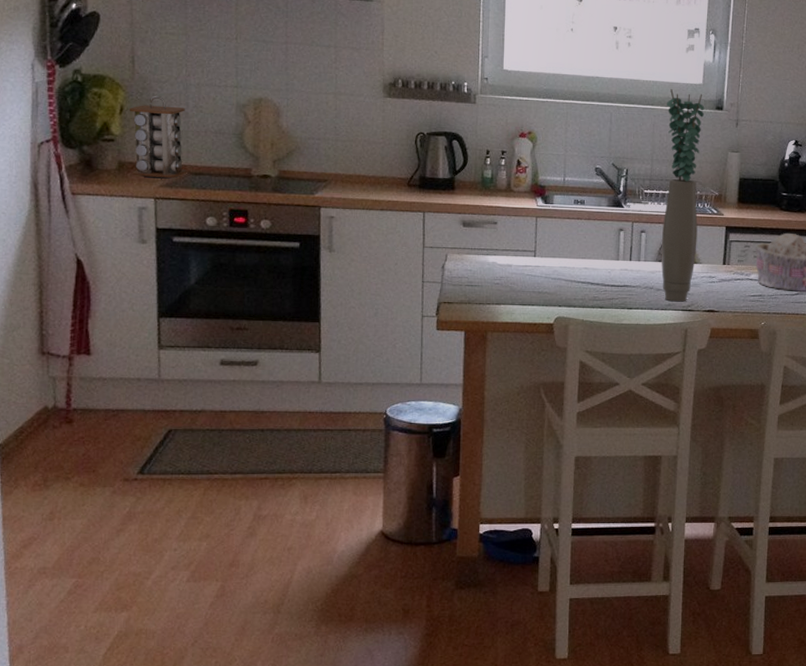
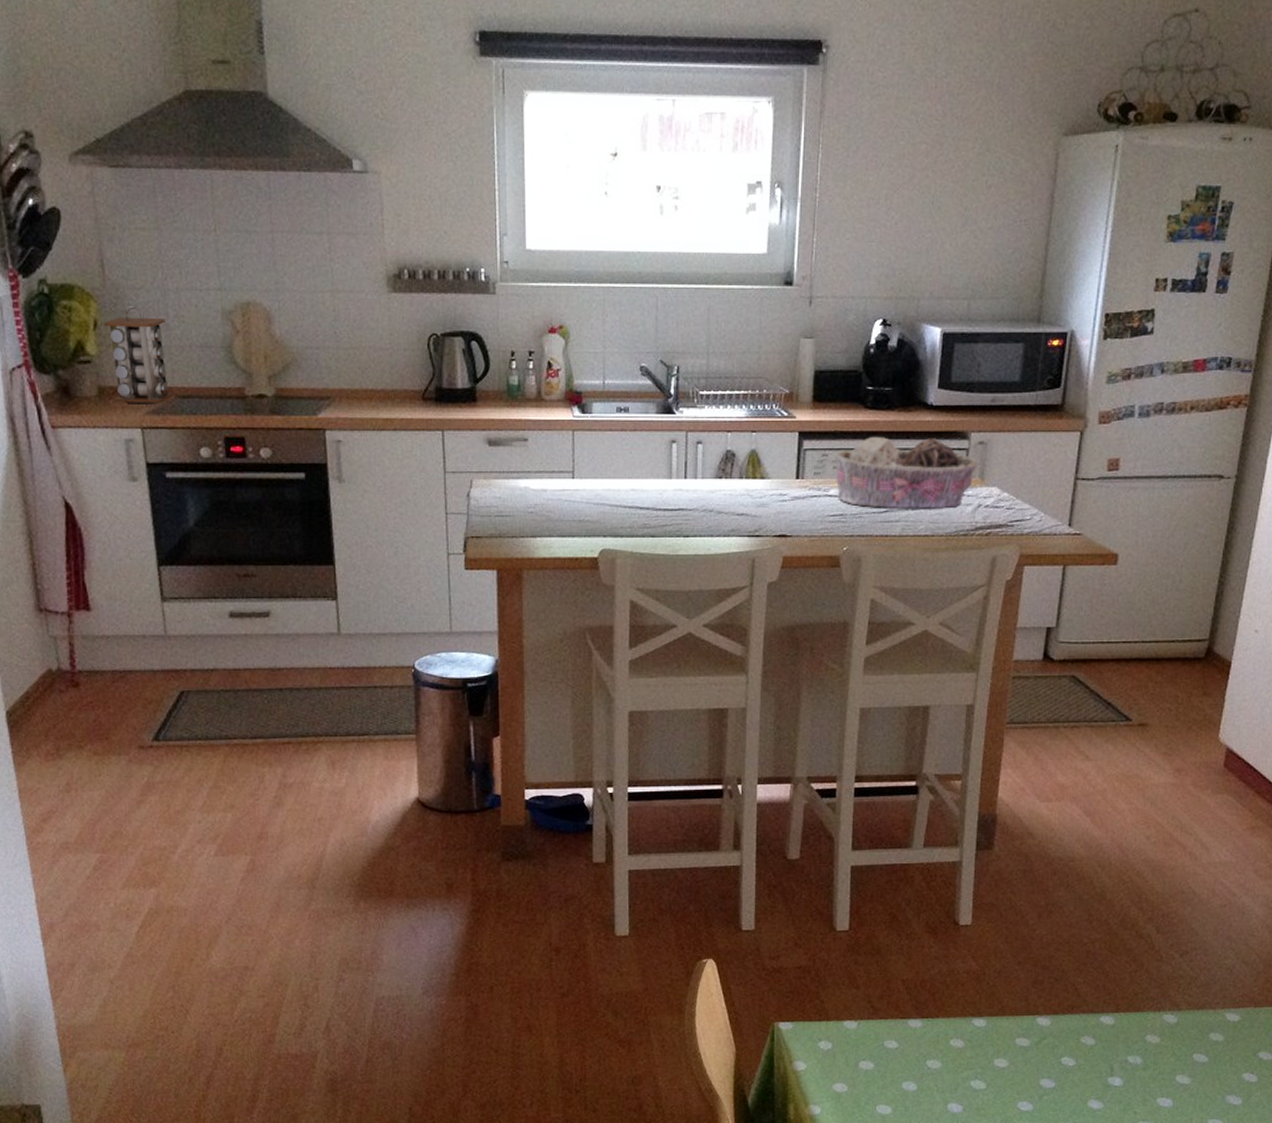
vase: present [661,89,705,302] -> none [721,262,771,526]

